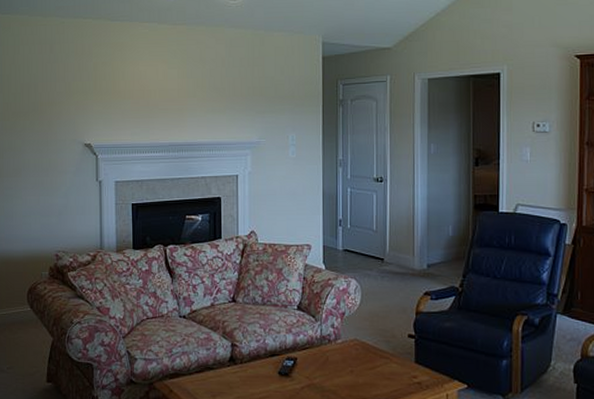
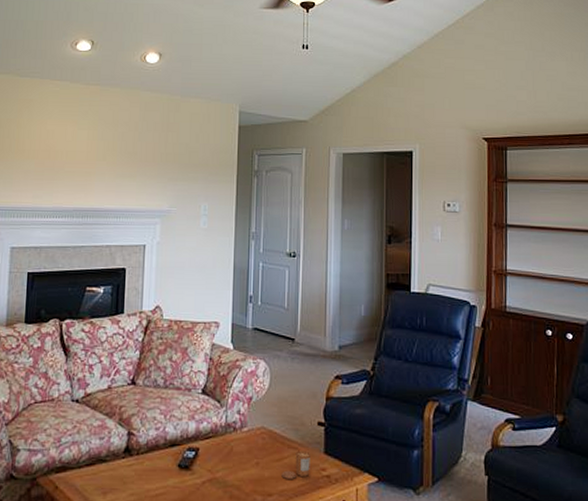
candle: none [375,360,402,385] -> present [281,450,310,479]

